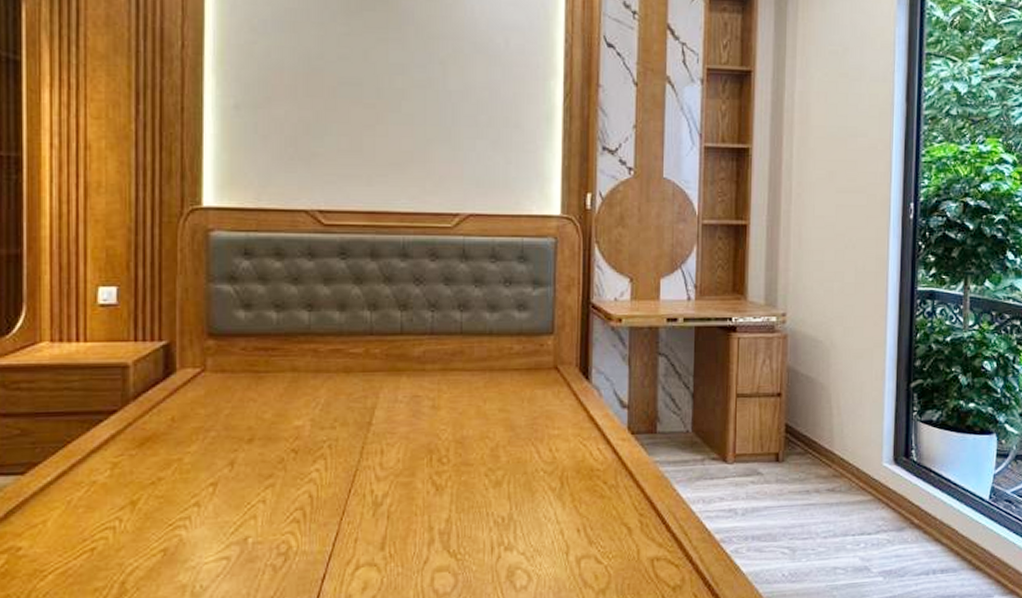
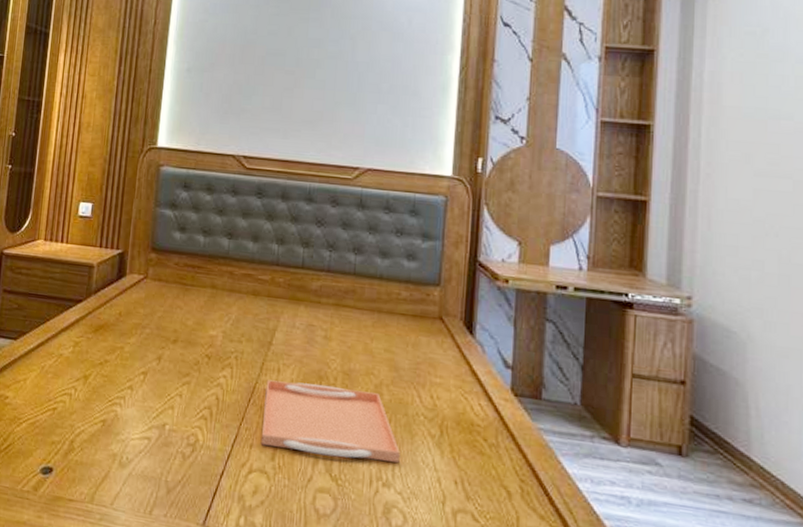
serving tray: none [367,457,521,537] -> present [260,379,400,463]

